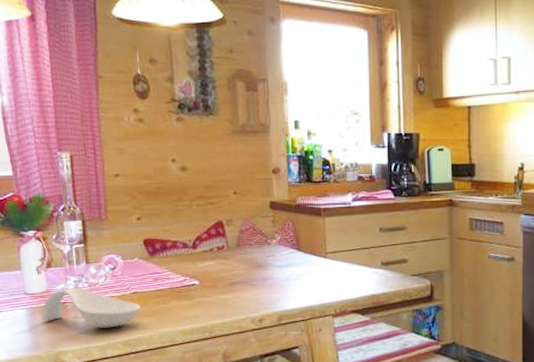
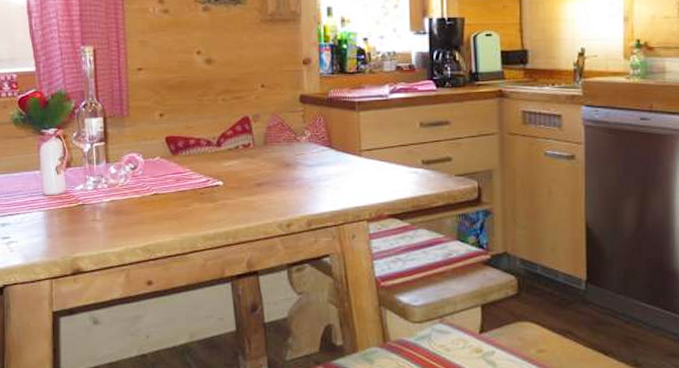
spoon rest: present [42,287,142,328] -> none [59,188,162,232]

